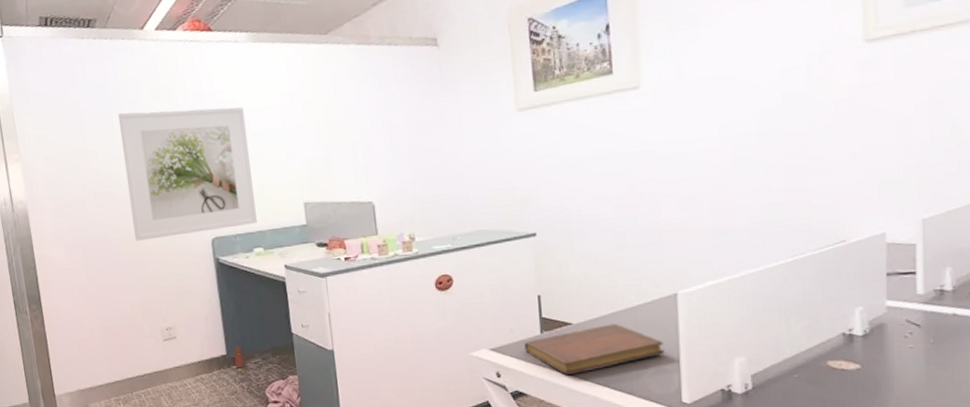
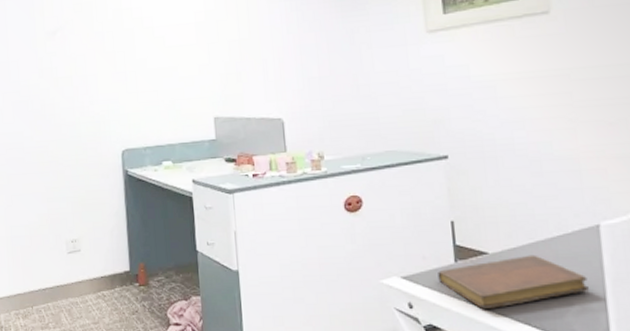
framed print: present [118,107,257,241] -> none [41,23,167,150]

